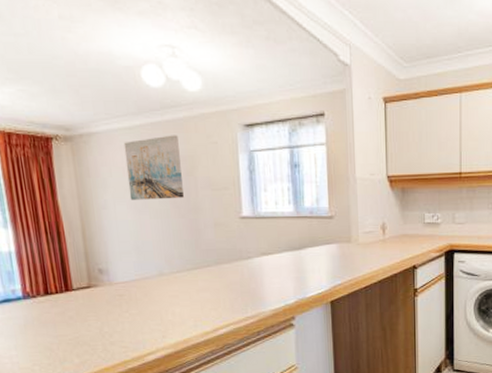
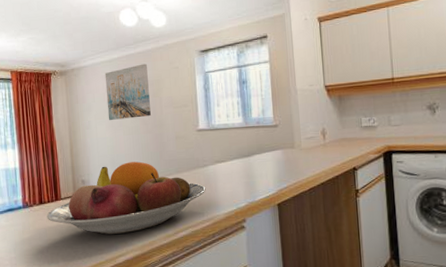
fruit bowl: none [55,250,250,331] -> present [46,161,206,235]

